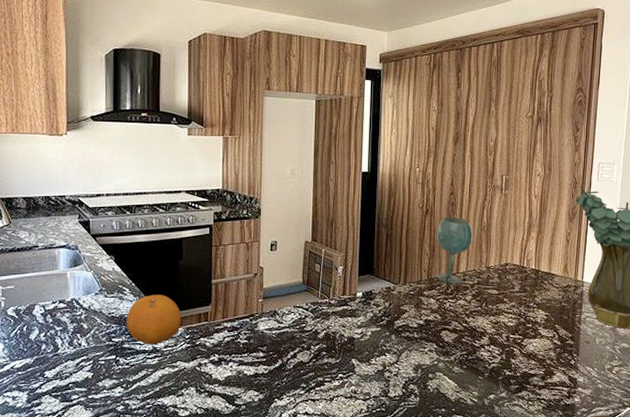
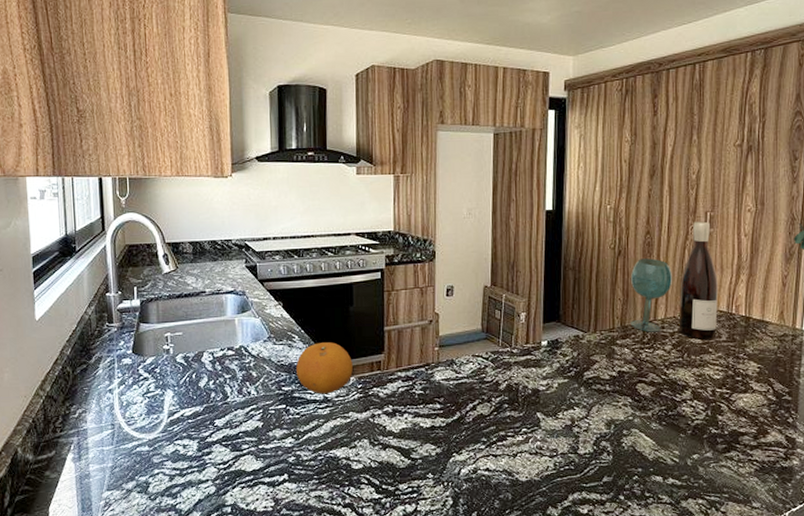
bottle: none [478,184,512,290] -> present [679,221,718,340]

